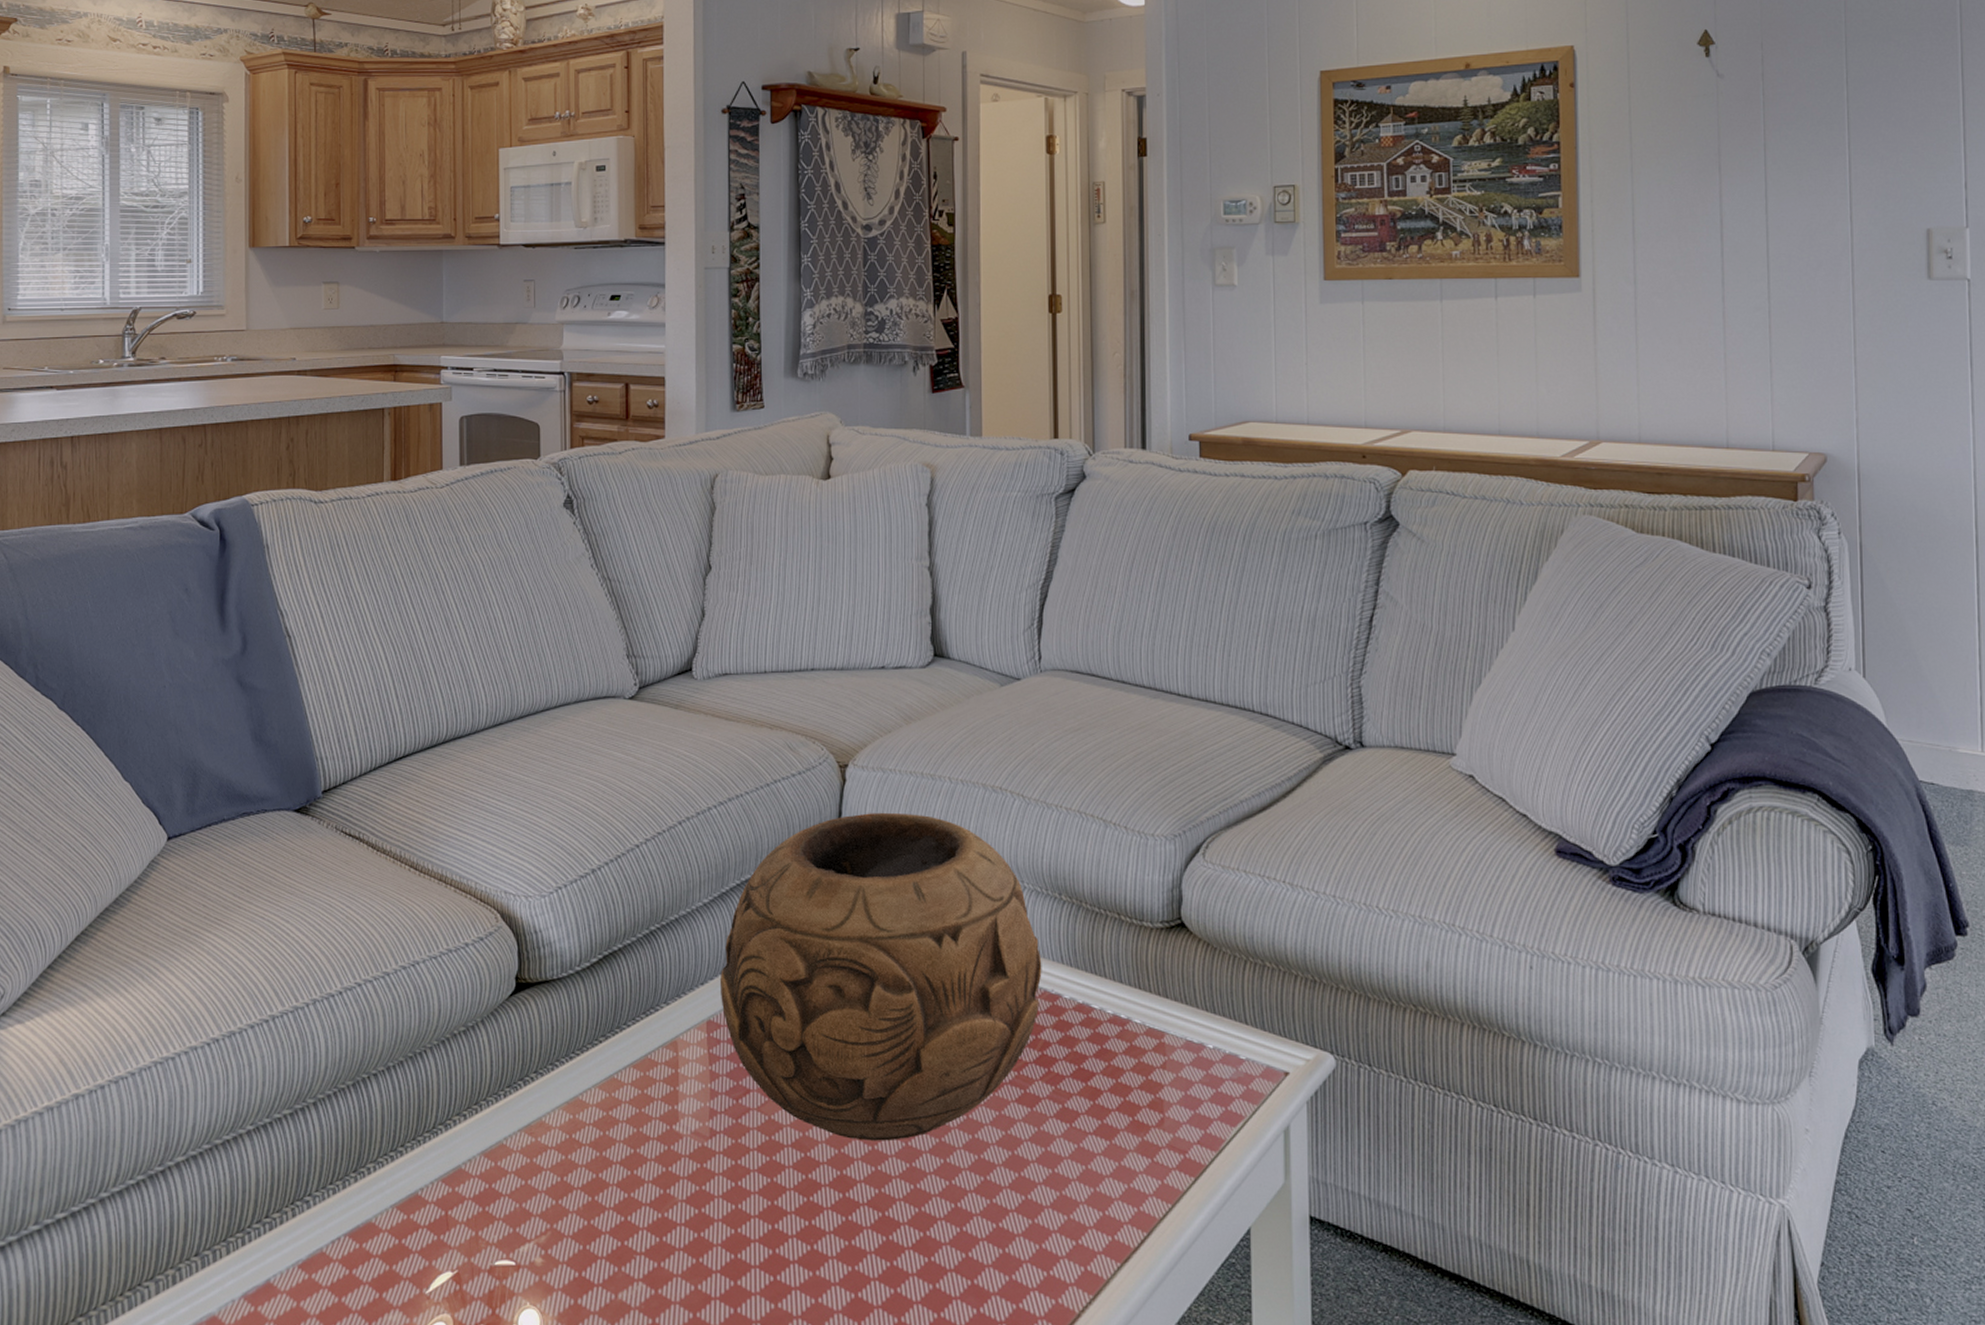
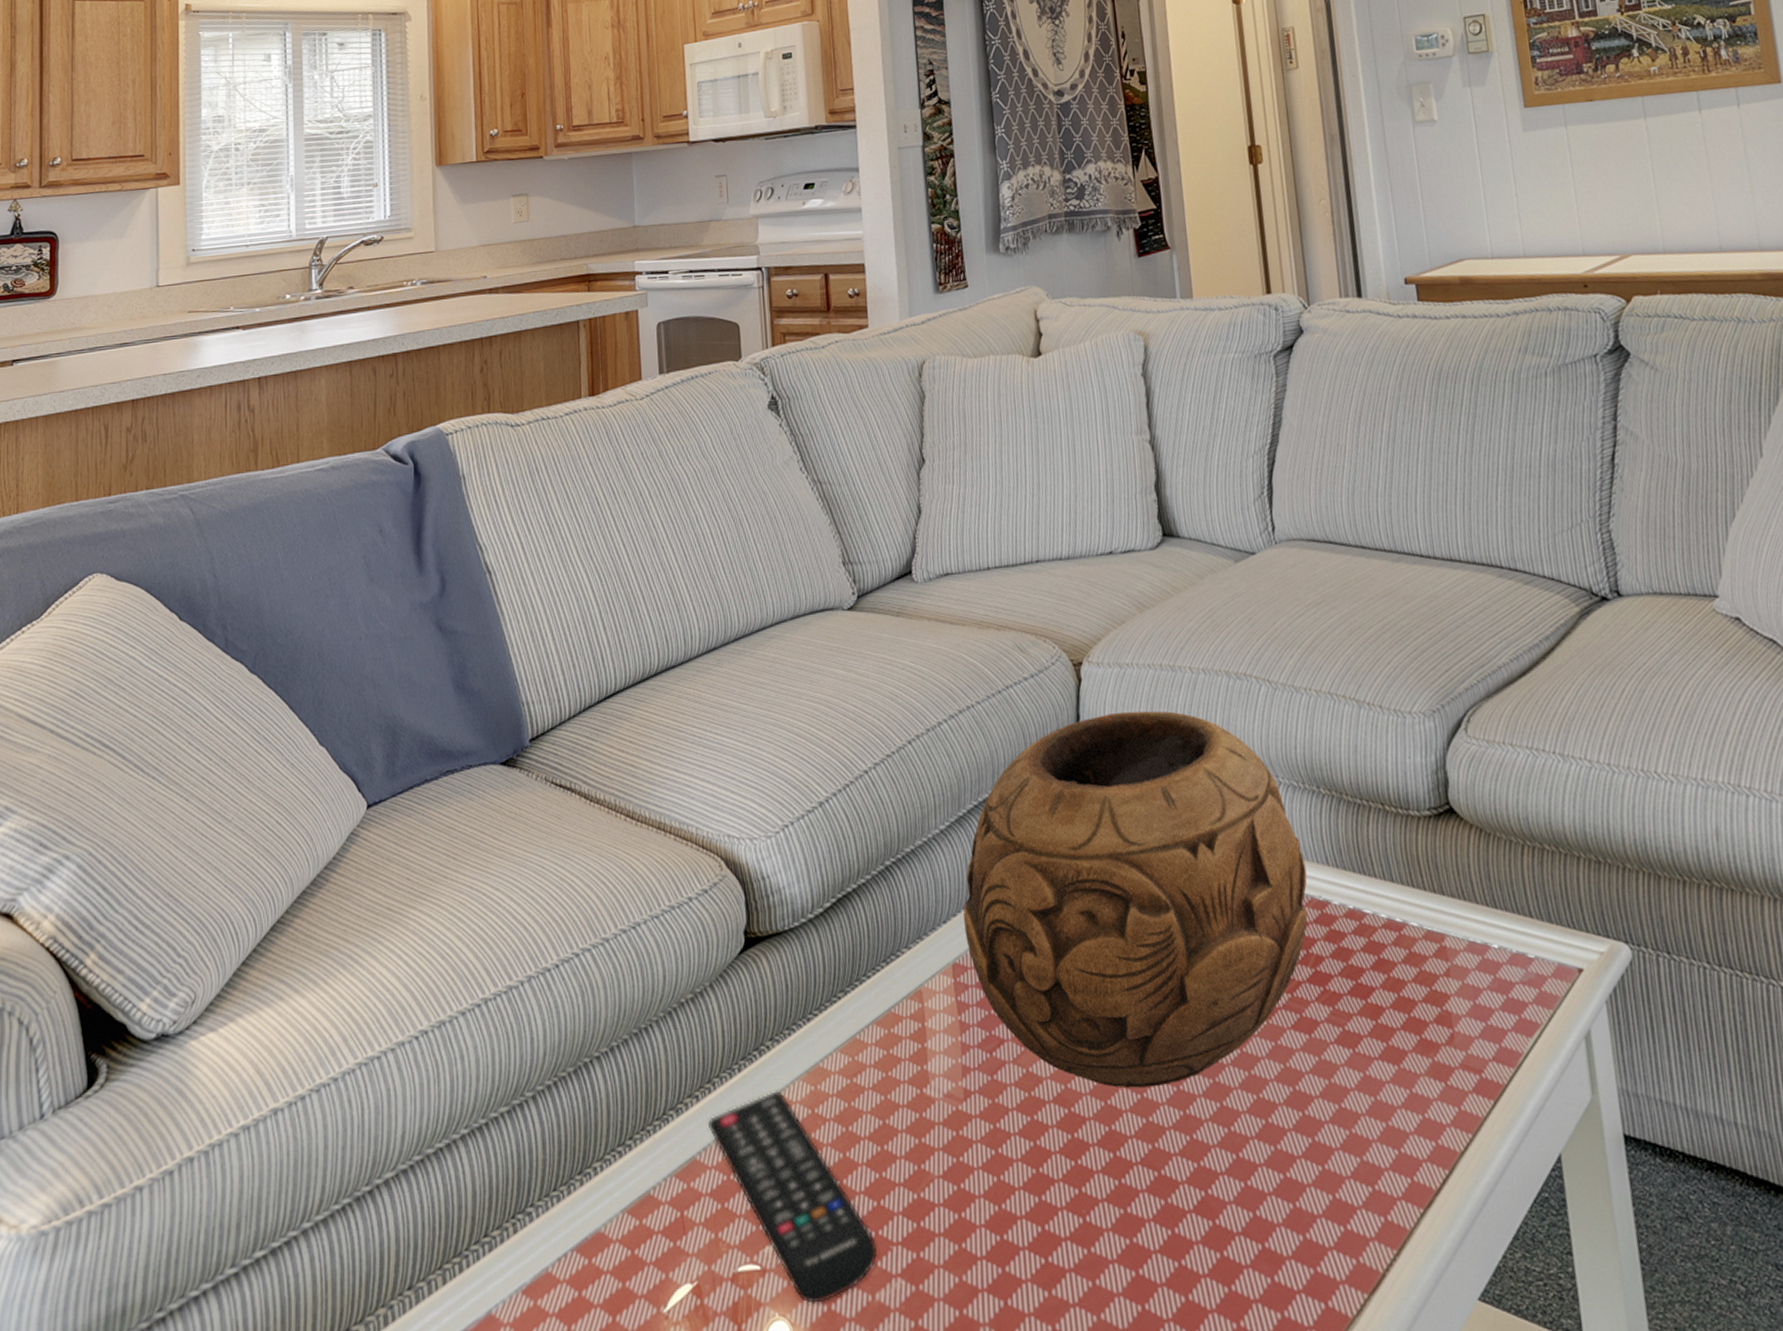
remote control: none [474,1116,623,1297] -> present [708,1091,878,1304]

